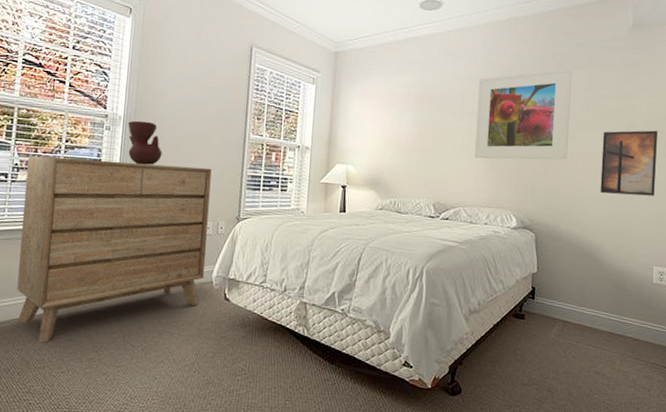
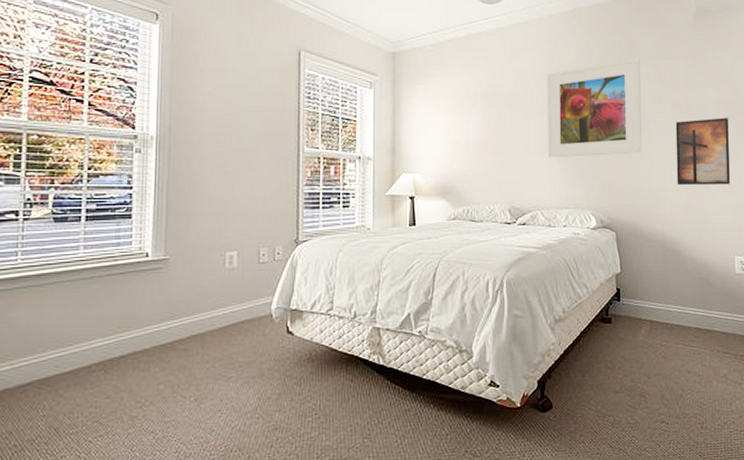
dresser: present [17,155,212,343] -> none [38,187,263,405]
vase: present [128,120,162,165] -> none [162,140,204,189]

